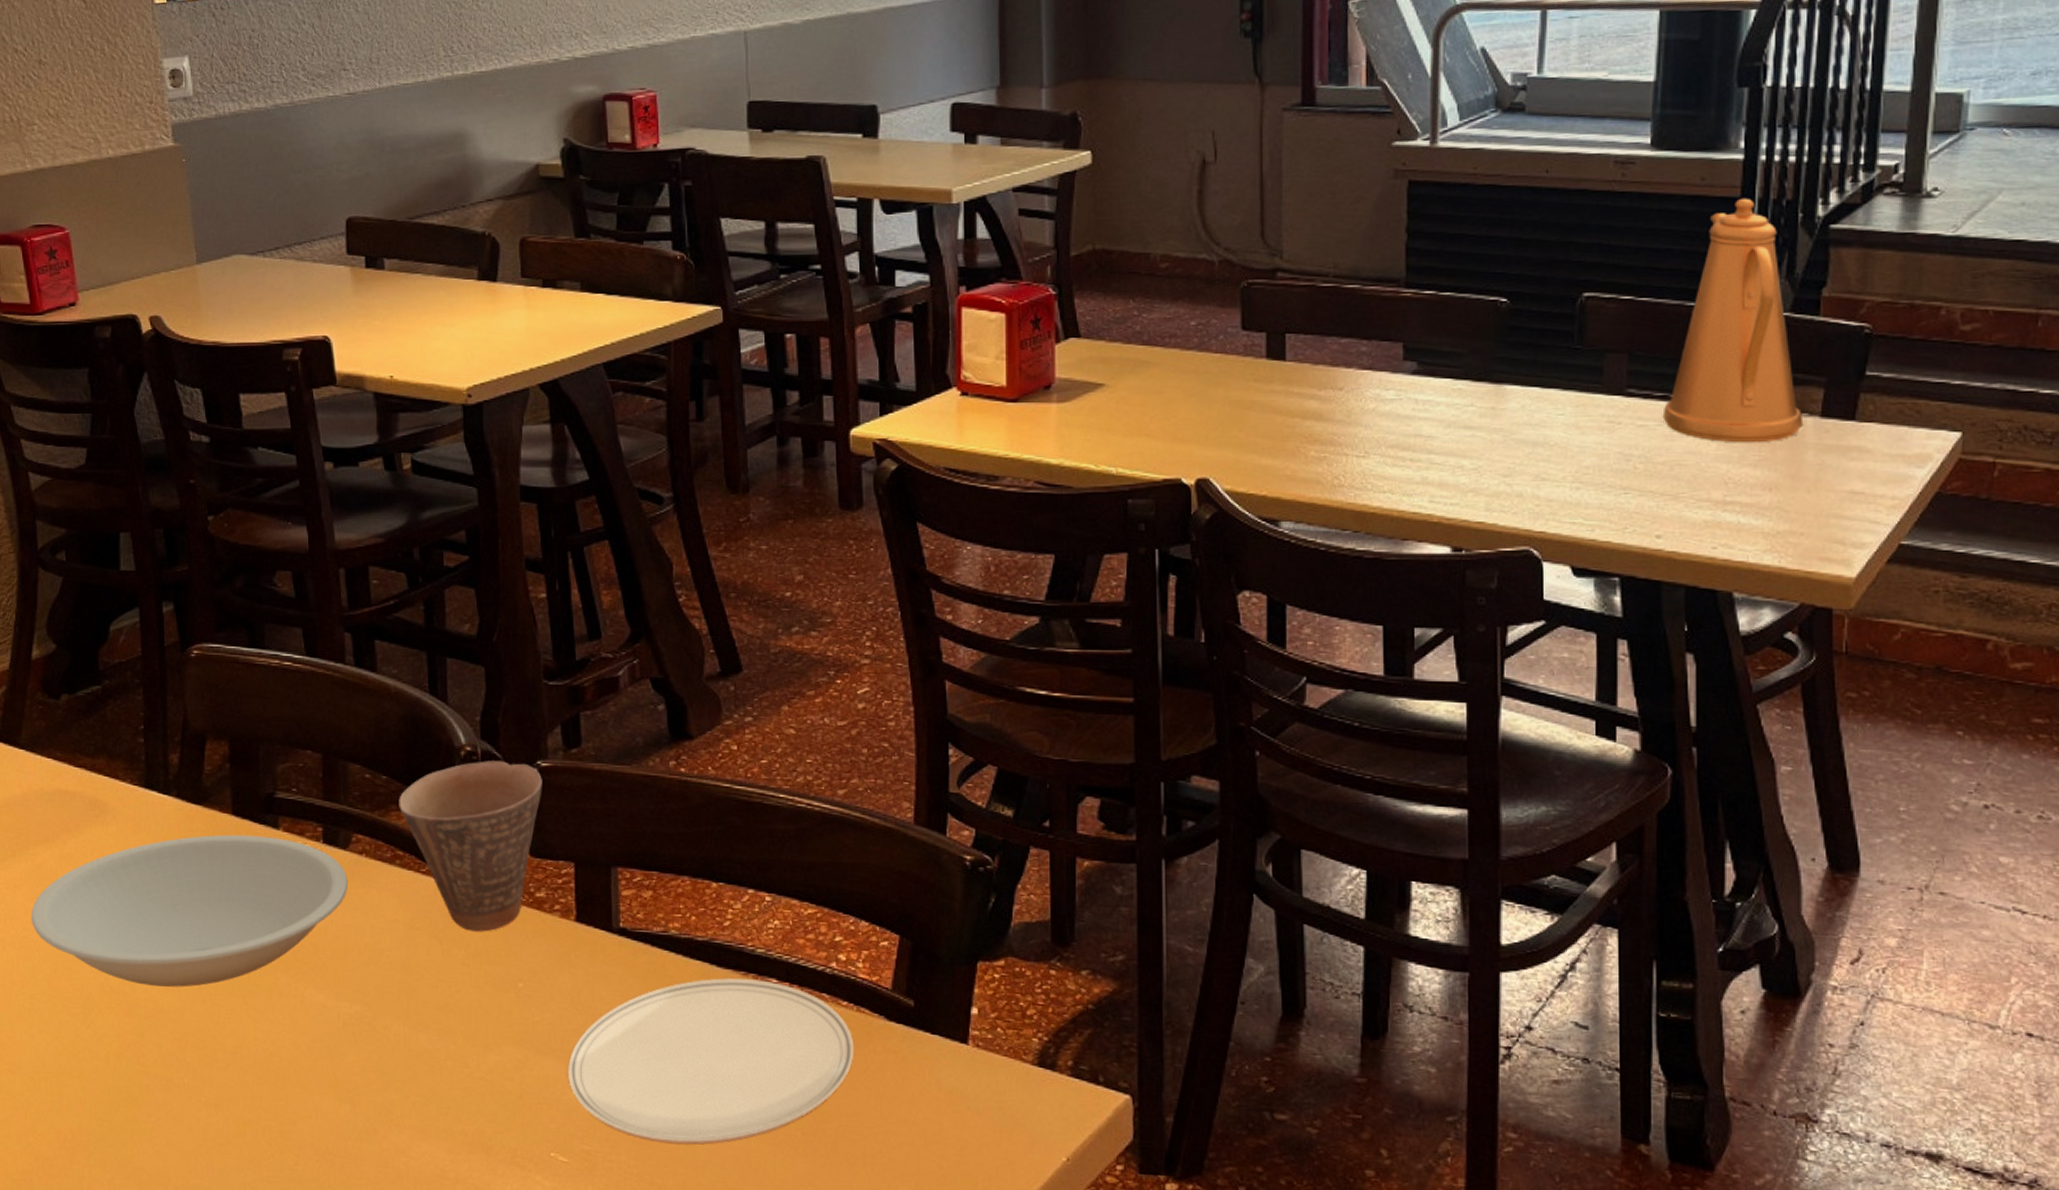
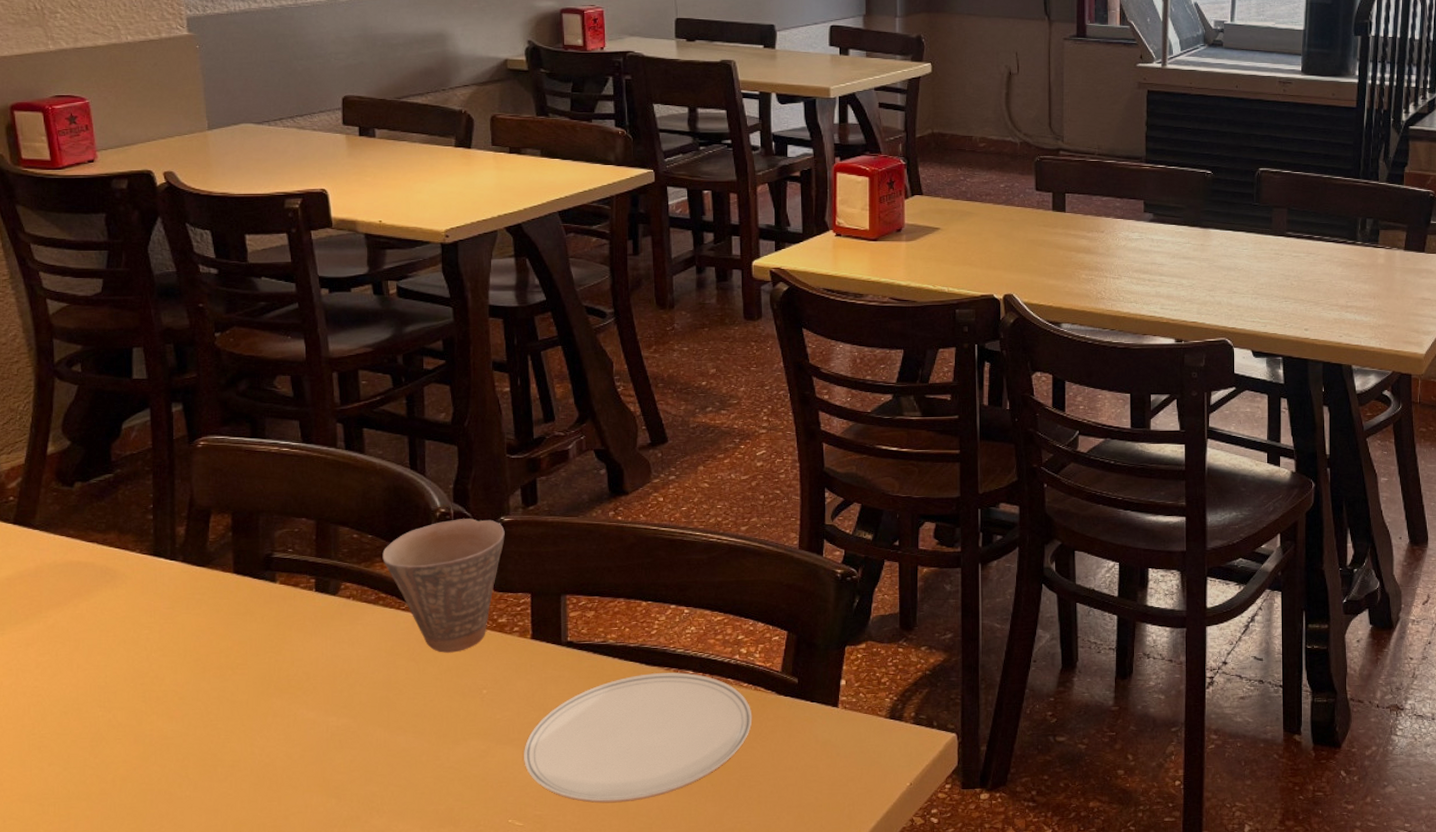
dish: present [31,834,348,987] -> none [43,589,337,718]
coffee pot: present [1662,197,1802,443] -> none [1309,107,1393,268]

